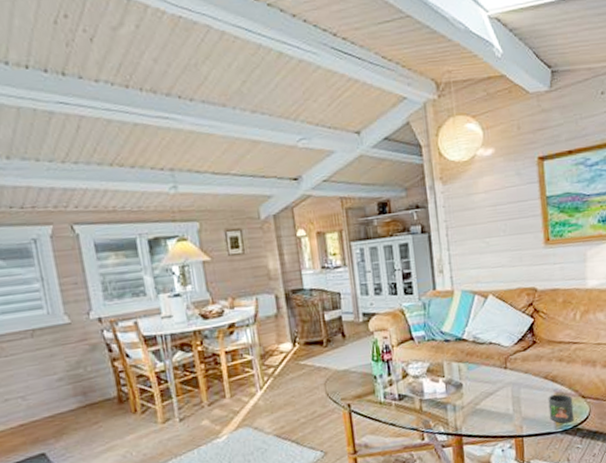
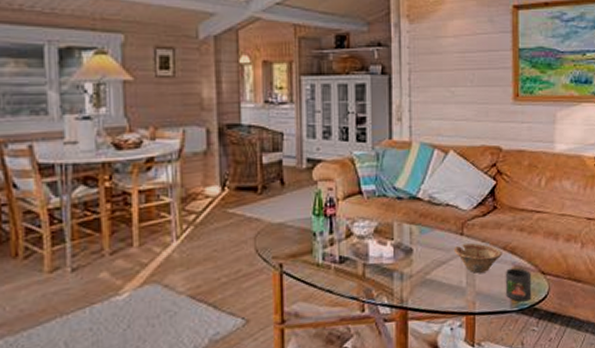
dish: none [499,374,544,401] -> present [453,242,502,273]

